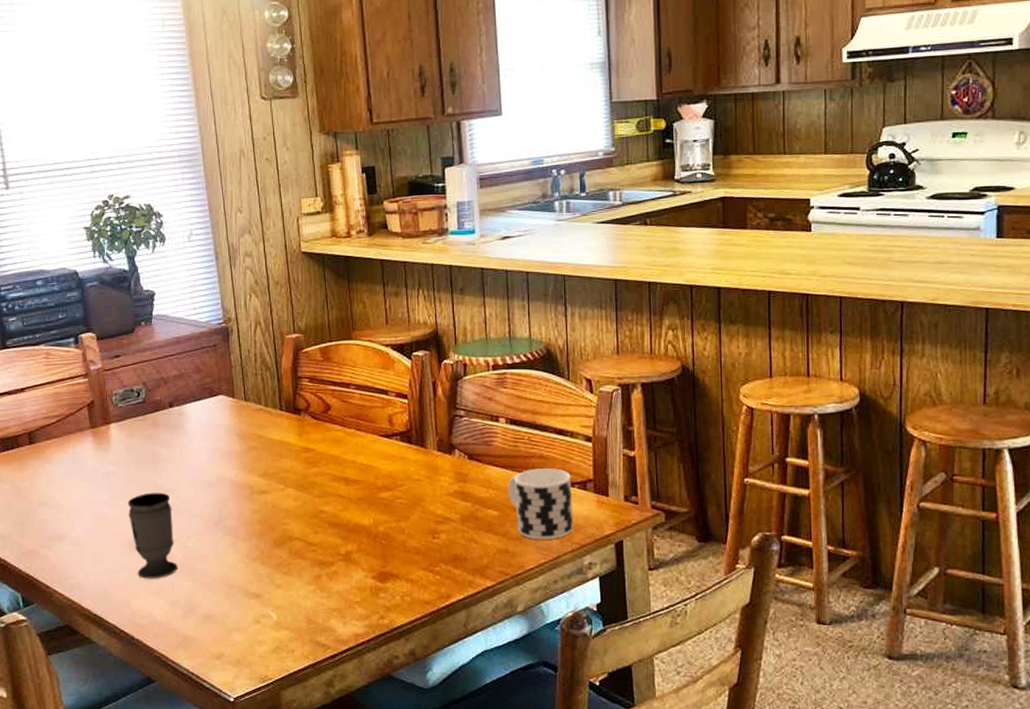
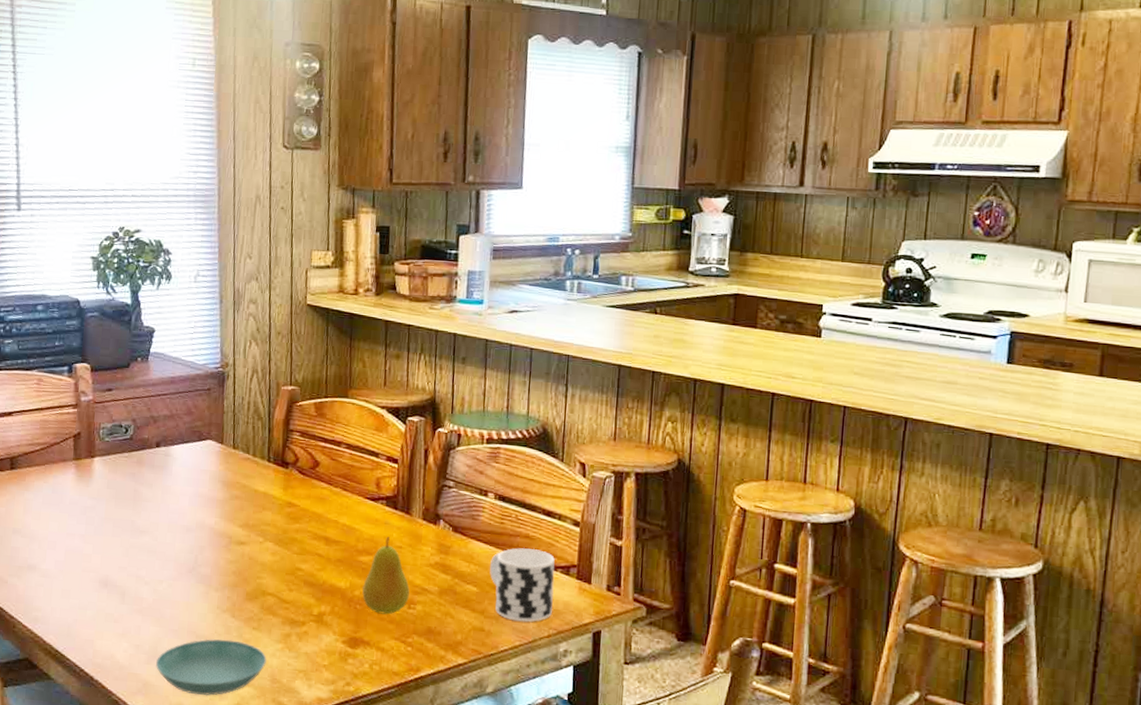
cup: present [127,492,177,579] -> none [102,531,147,620]
saucer: none [192,587,300,644] -> present [155,638,267,696]
fruit: none [386,471,432,547] -> present [362,537,410,615]

